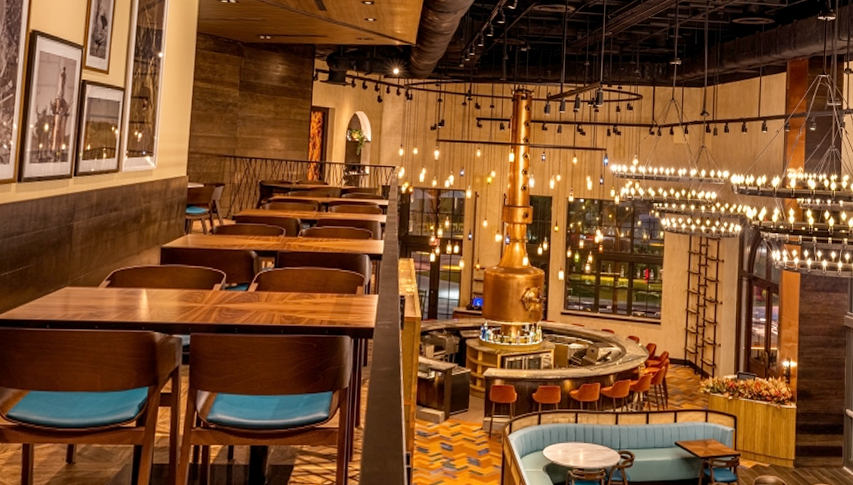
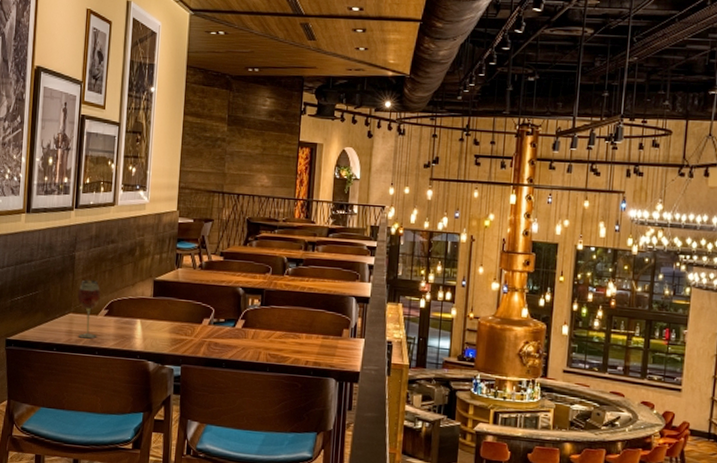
wineglass: none [75,250,102,313] -> present [77,279,100,339]

